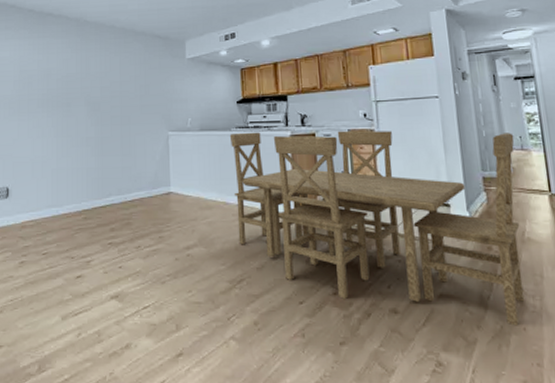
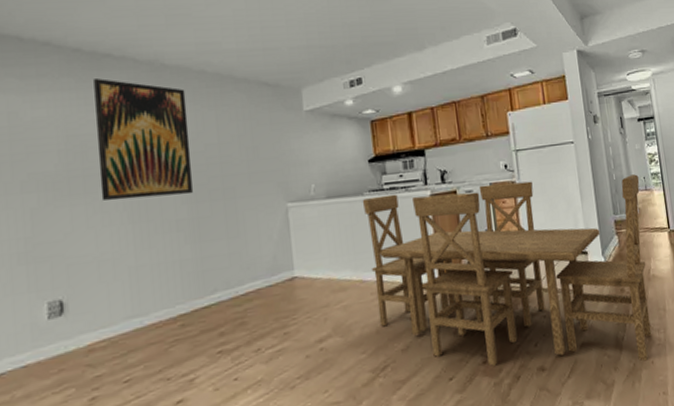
wall art: none [38,31,100,119] -> present [94,78,194,201]

